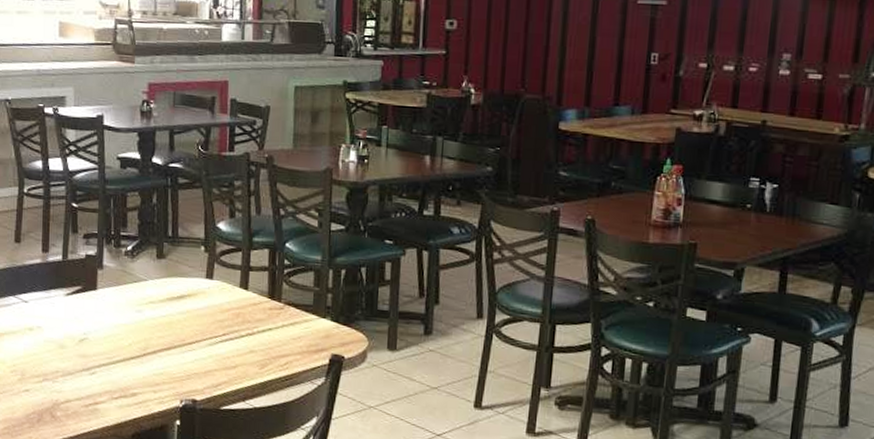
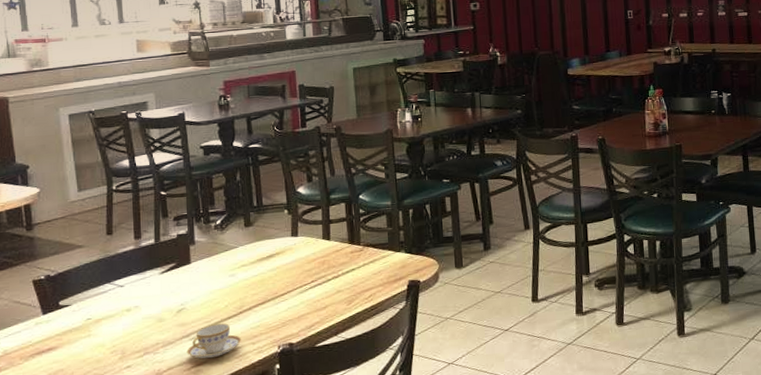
teacup: none [85,362,144,400] -> present [186,323,242,359]

